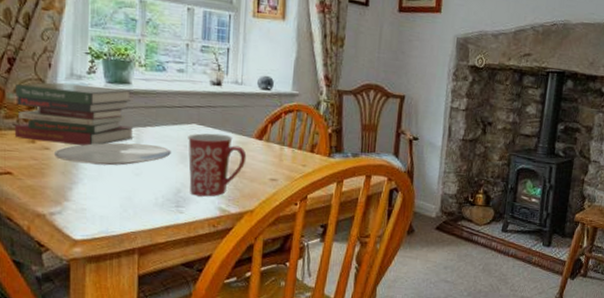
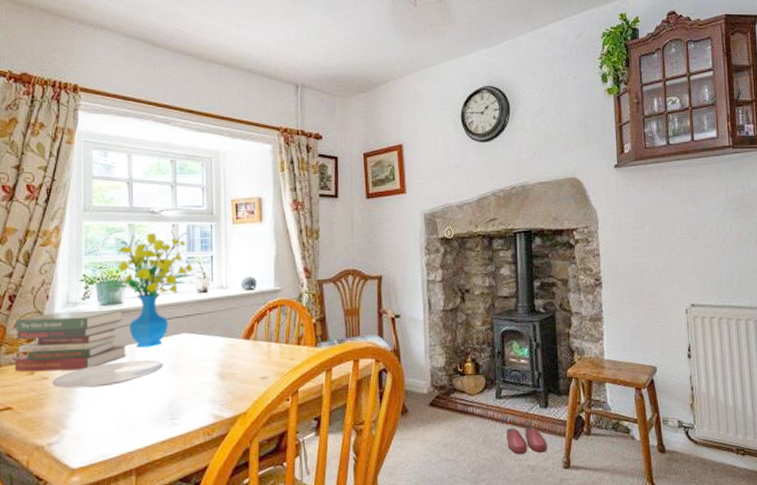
bouquet: none [103,12,208,133] -> present [96,230,193,348]
mug: present [188,133,247,197] -> none [179,339,236,406]
slippers: none [505,261,544,287] -> present [507,426,547,454]

